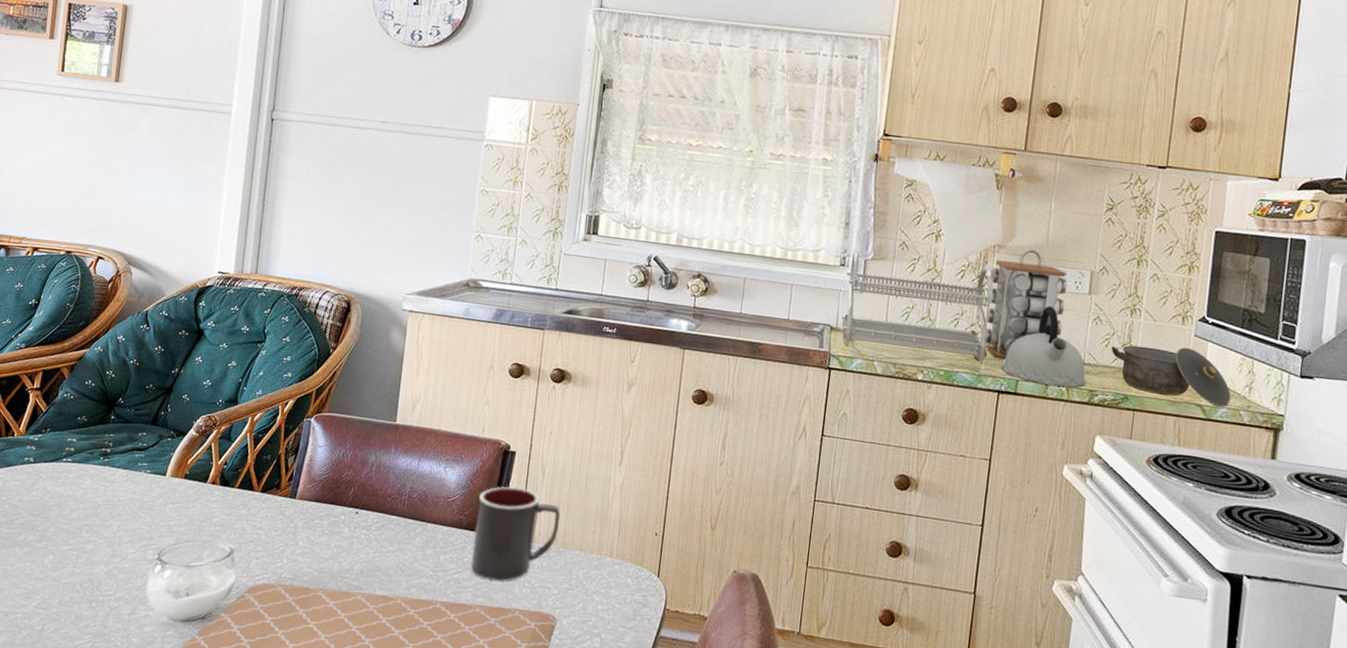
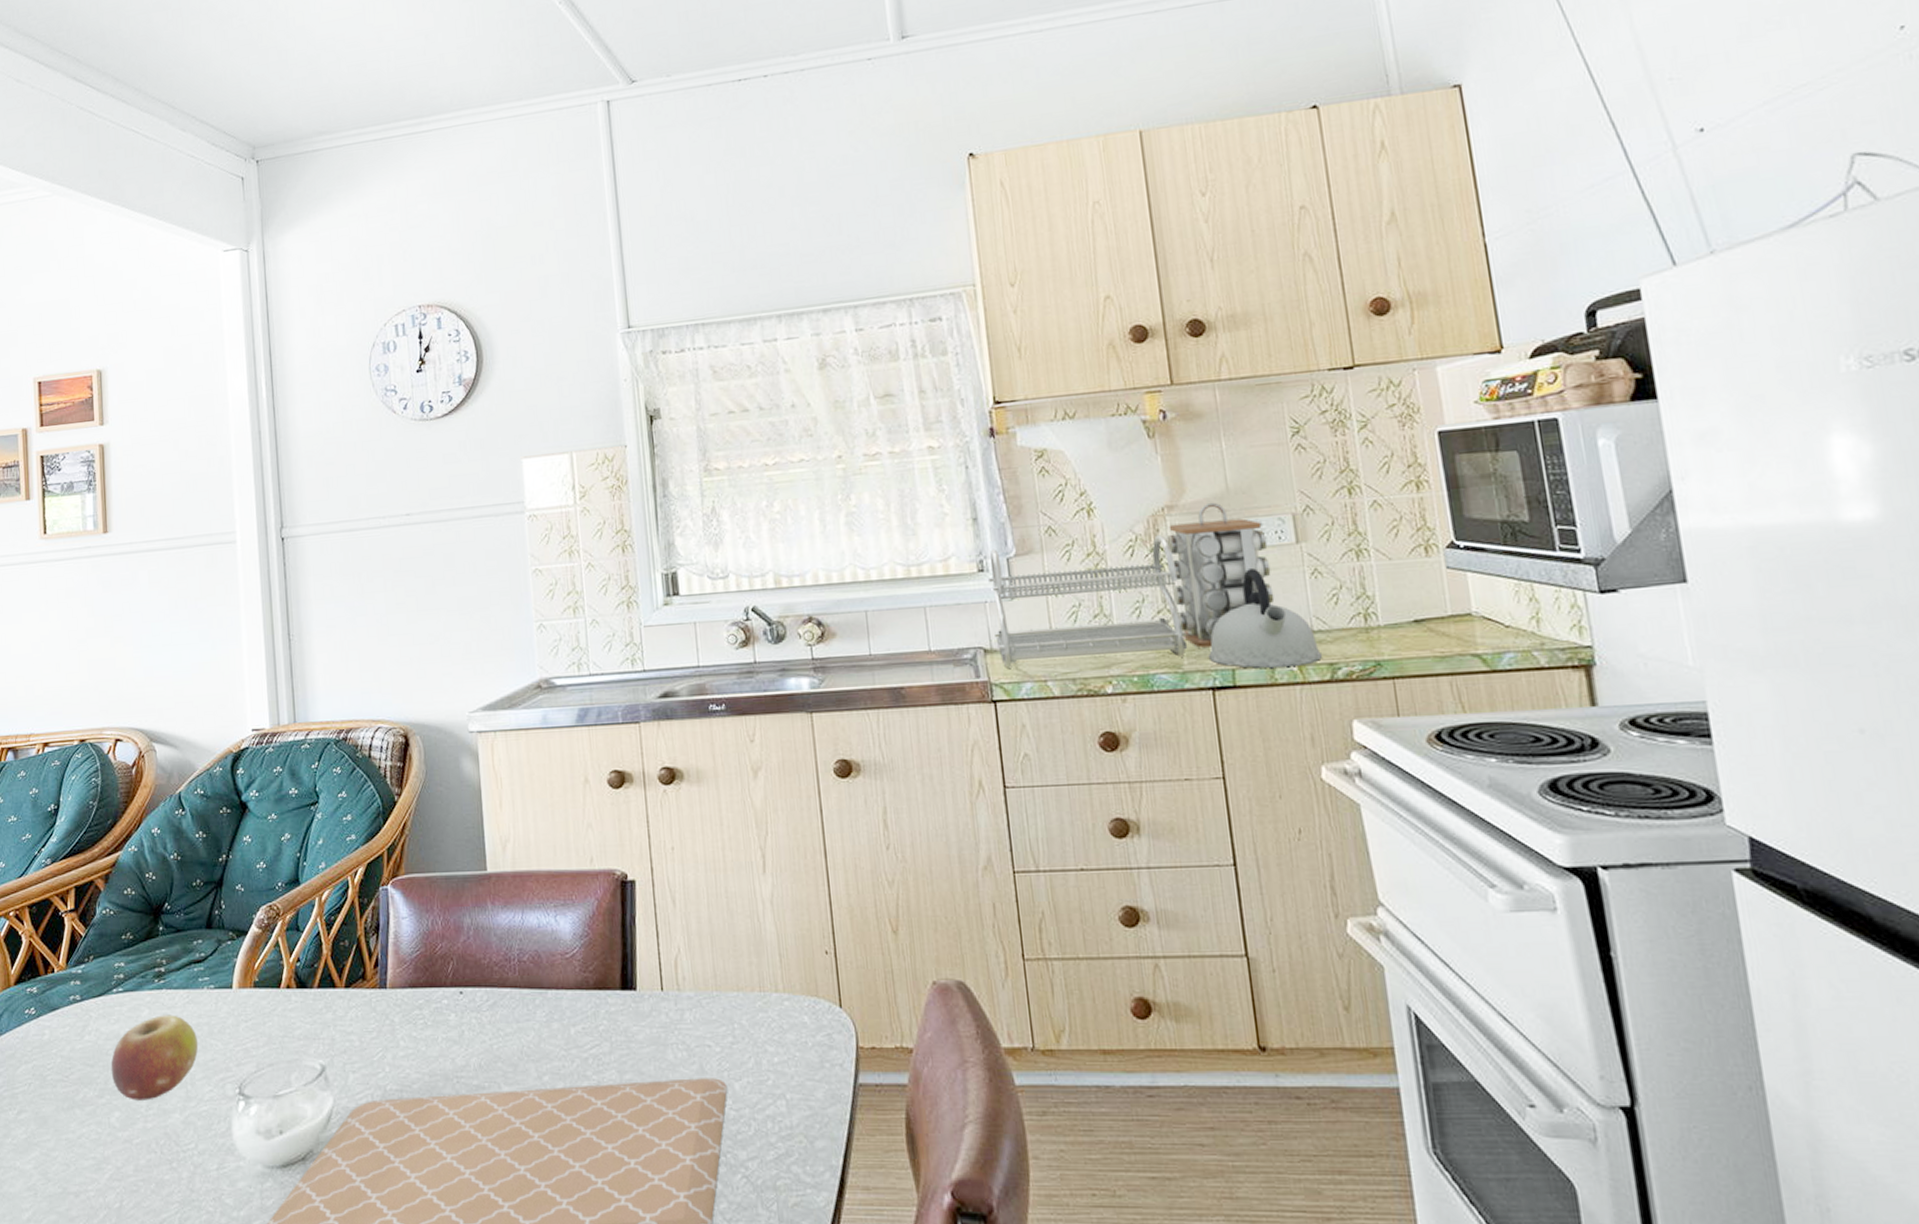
fruit: none [51,486,130,551] -> present [110,1015,199,1100]
mug: present [470,486,560,581] -> none [601,924,707,1048]
cooking pot: present [1111,345,1231,407] -> none [1342,585,1516,652]

